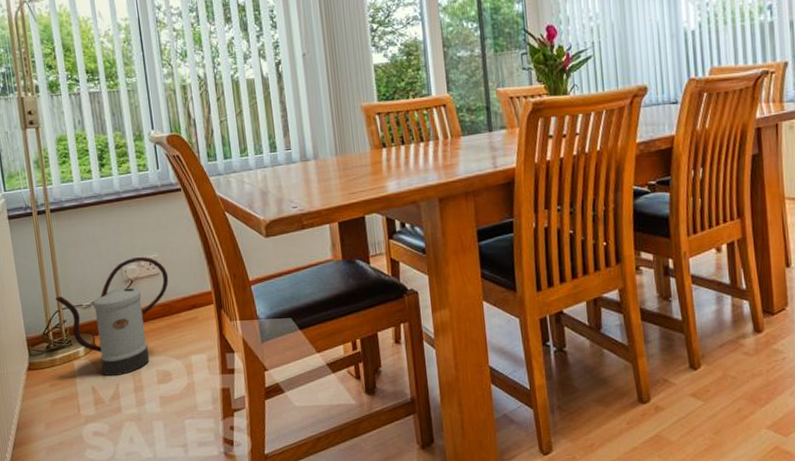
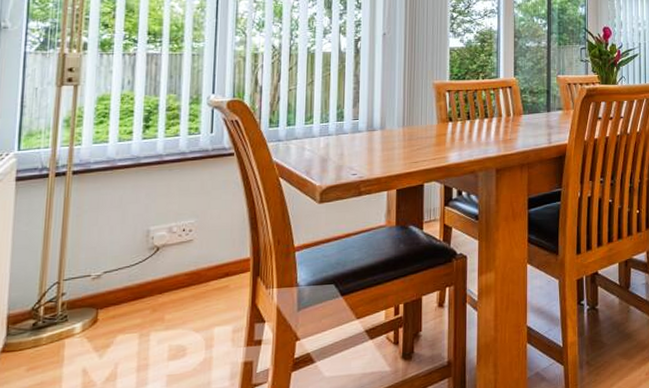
watering can: present [54,256,169,377] -> none [56,222,203,355]

